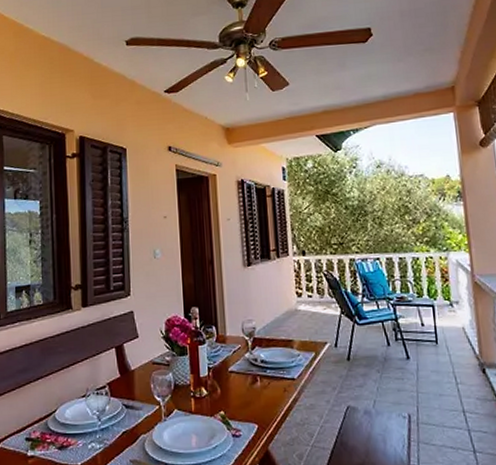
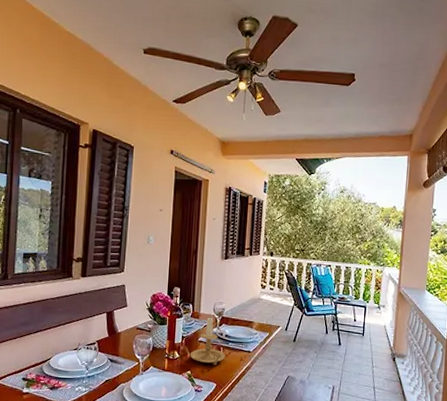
candle holder: none [220,339,265,400] -> present [190,317,225,365]

